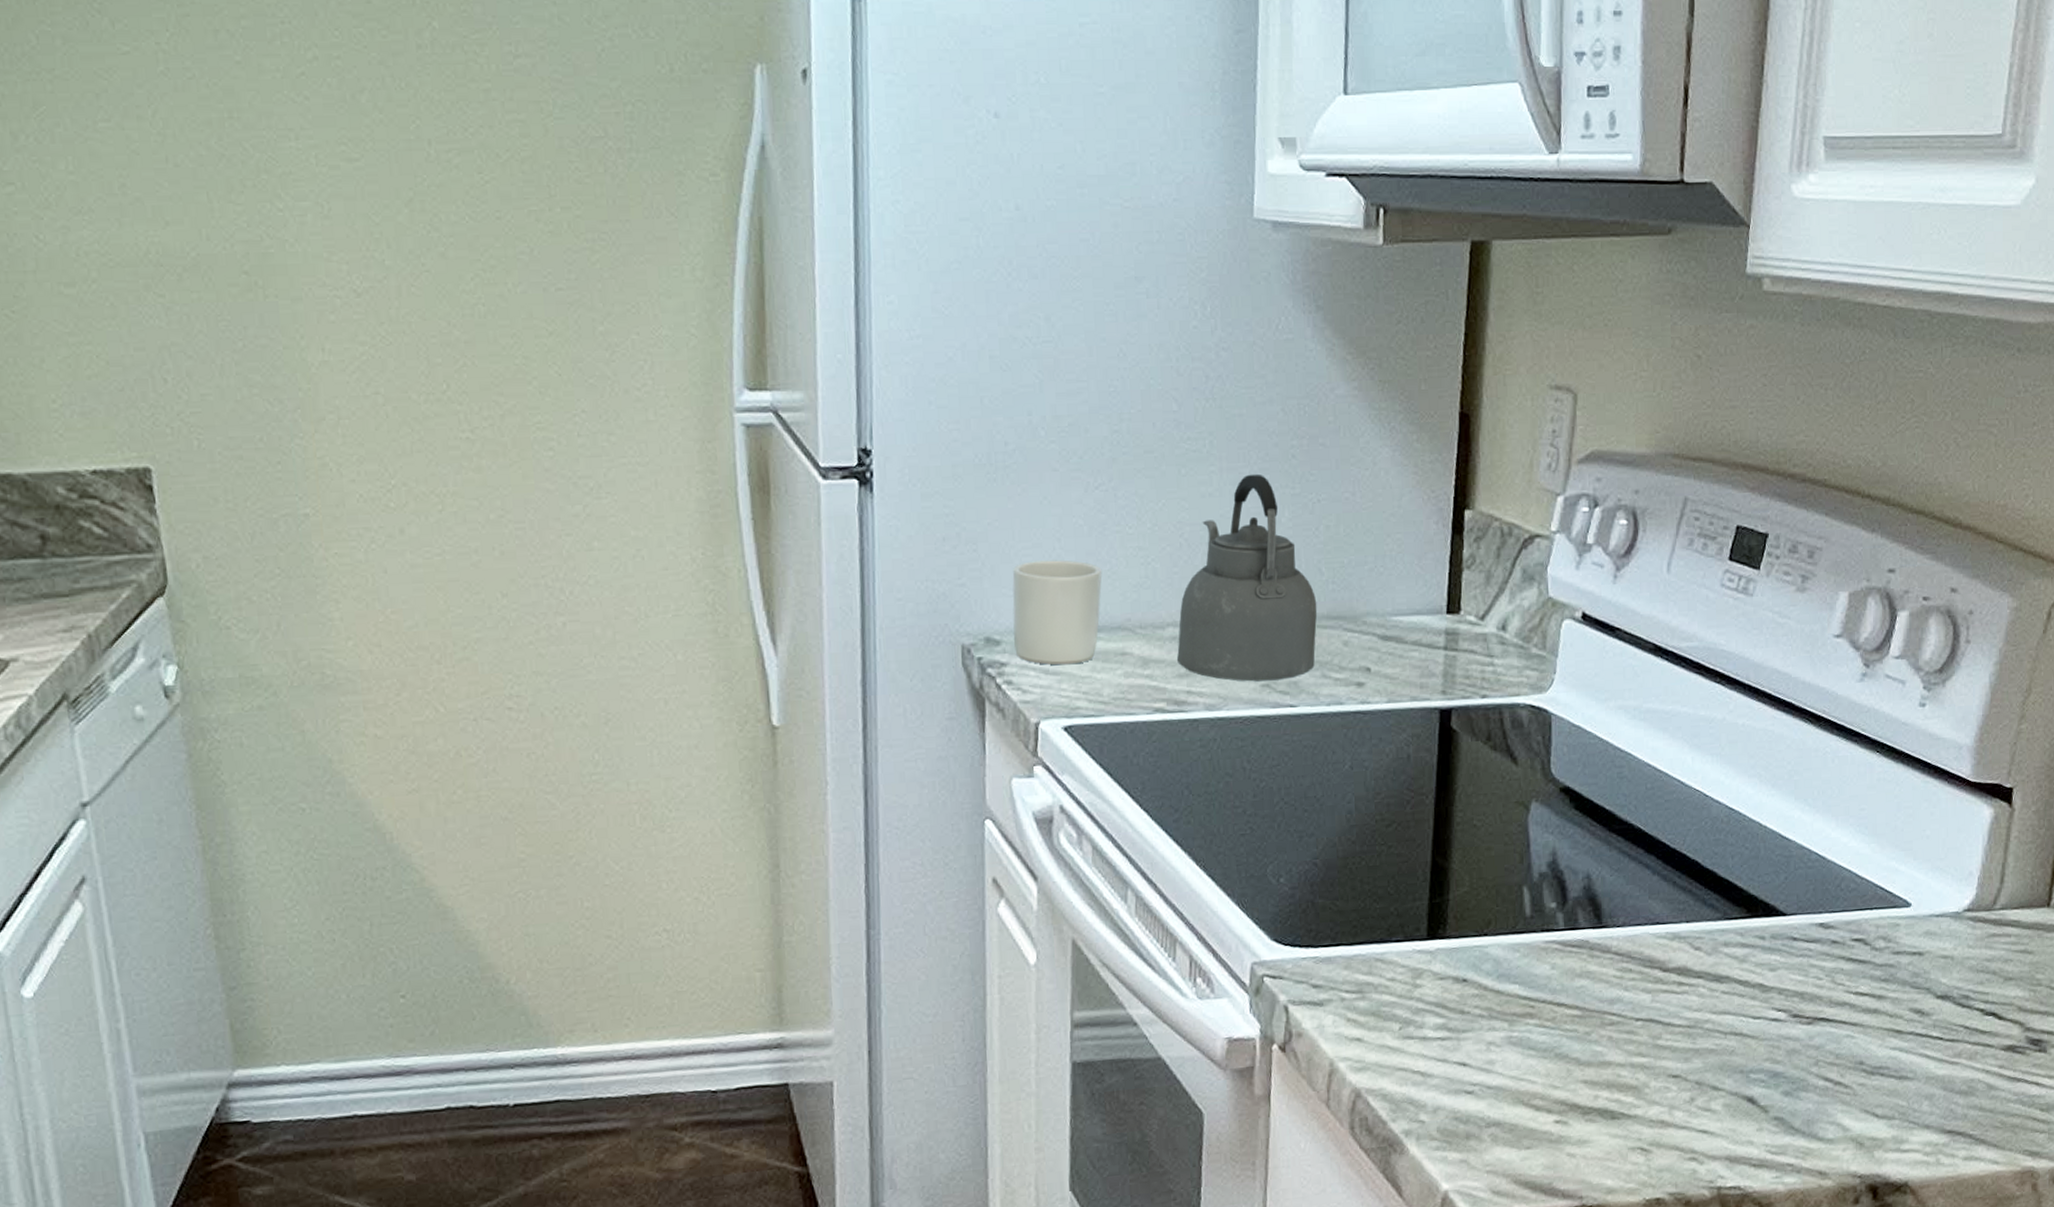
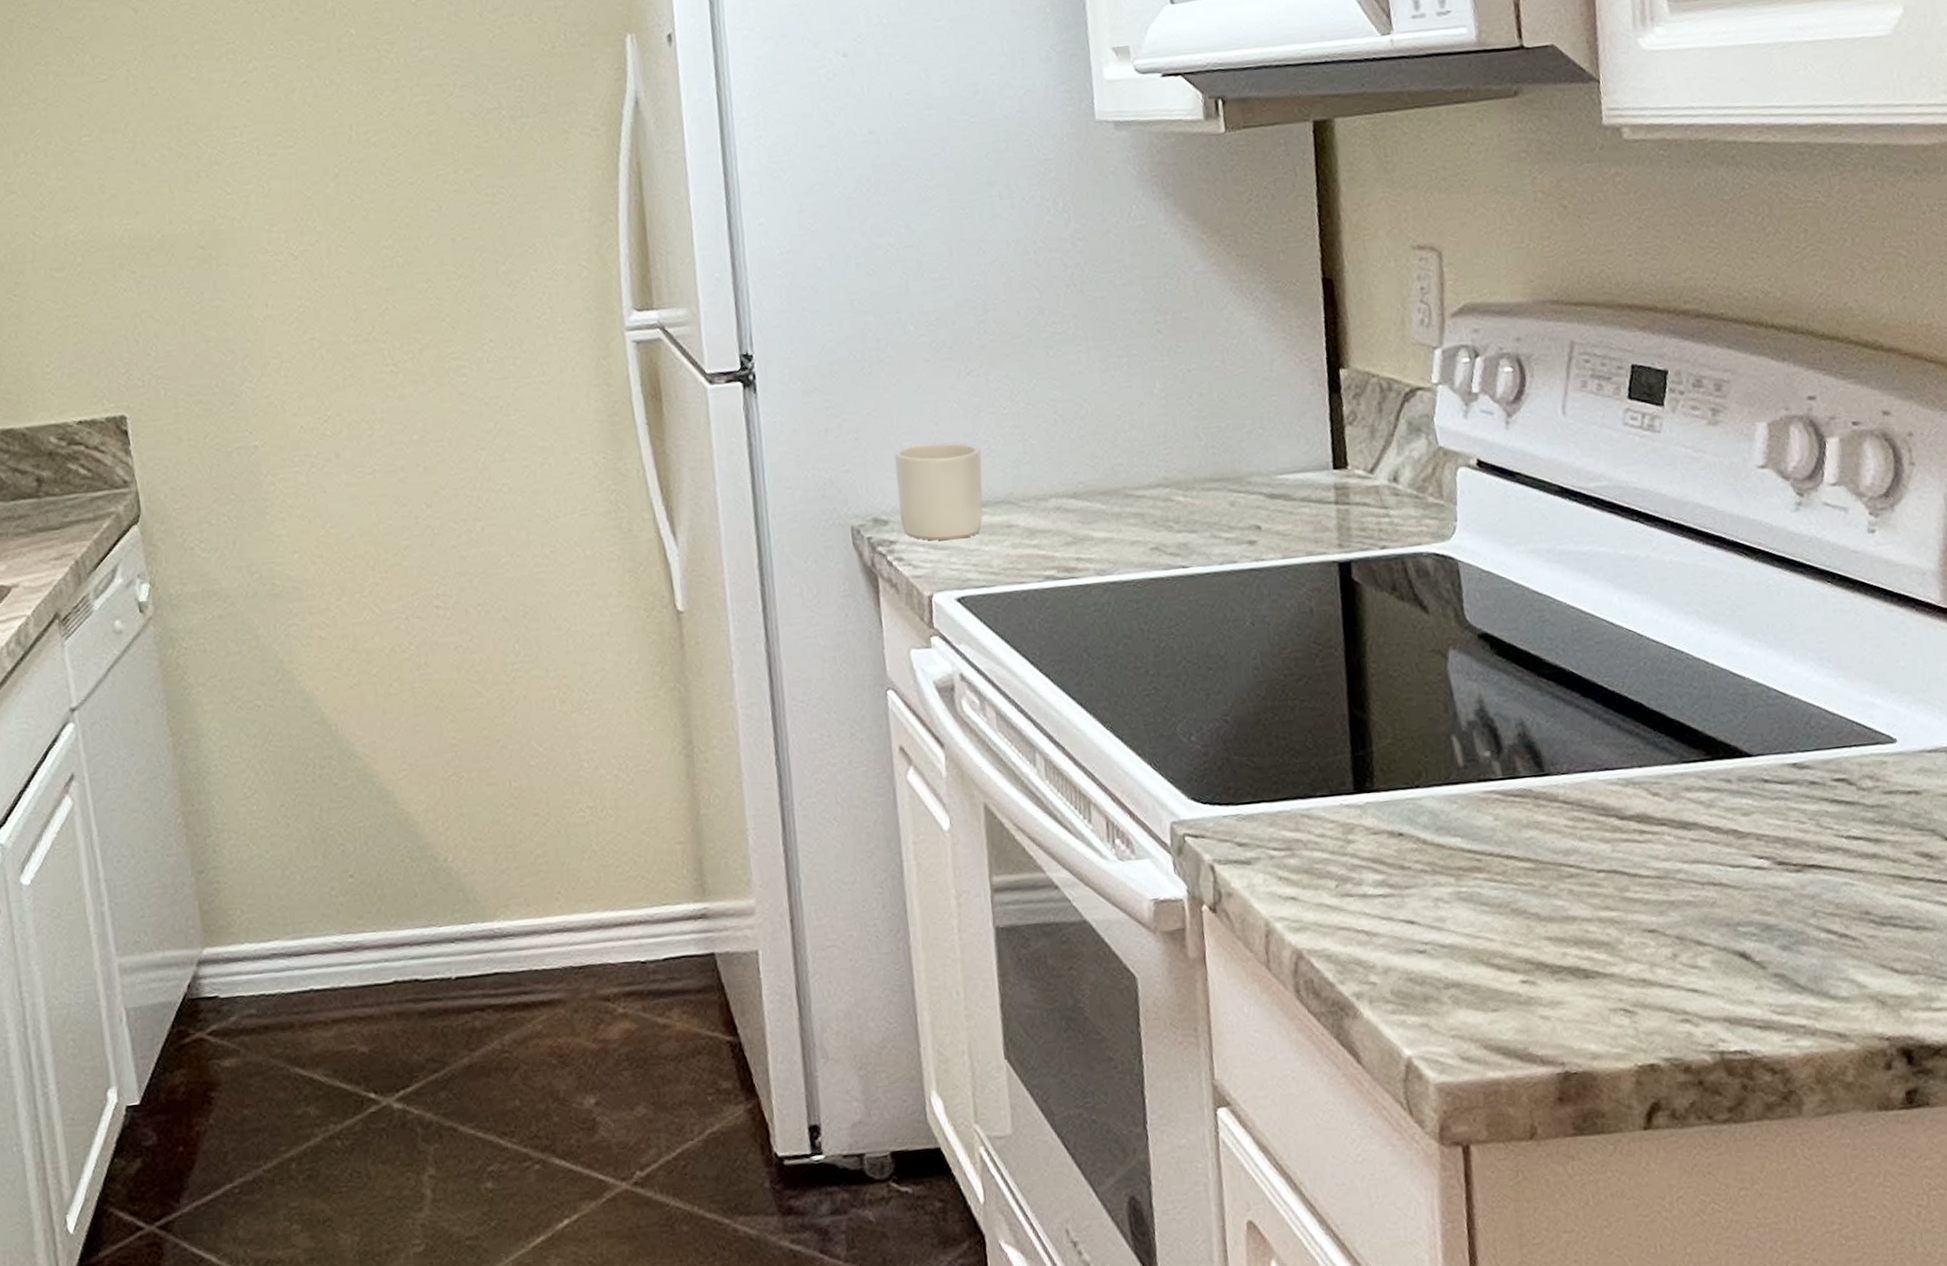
kettle: present [1176,473,1318,682] -> none [1061,350,1203,546]

